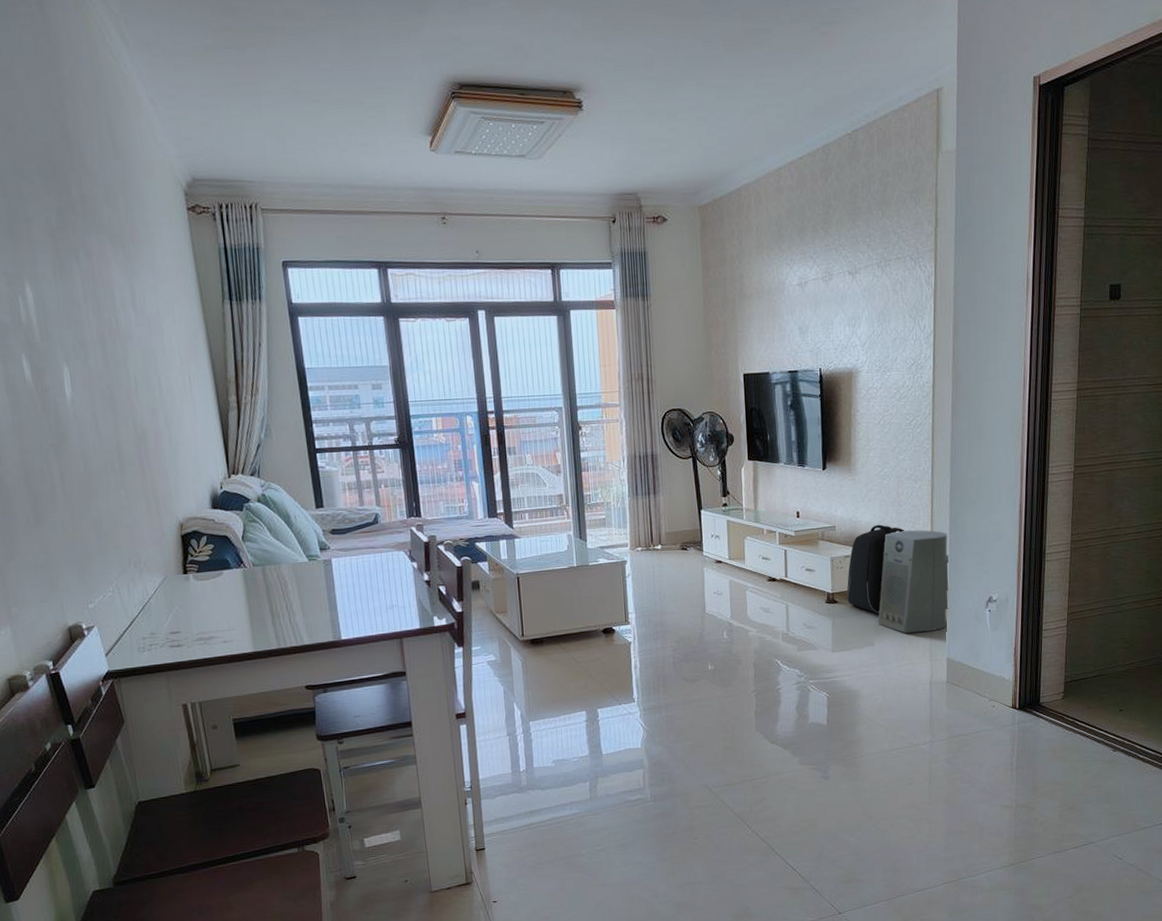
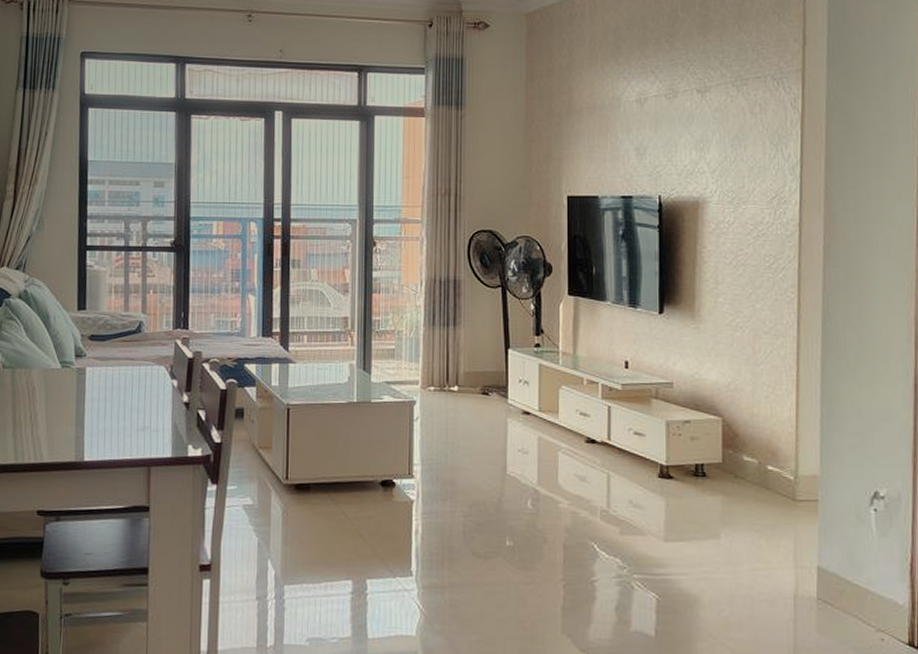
backpack: present [846,524,905,614] -> none [685,385,762,498]
air purifier: present [877,530,950,634] -> none [725,396,821,529]

